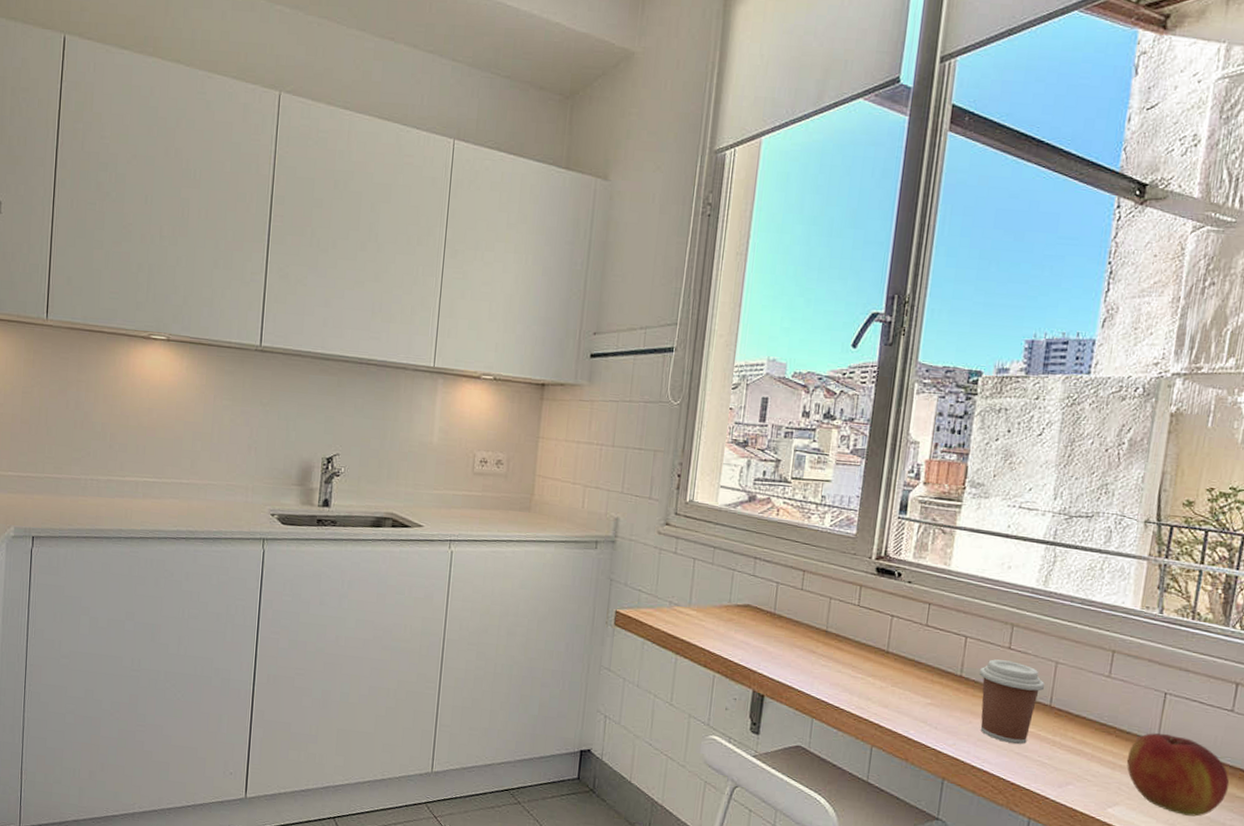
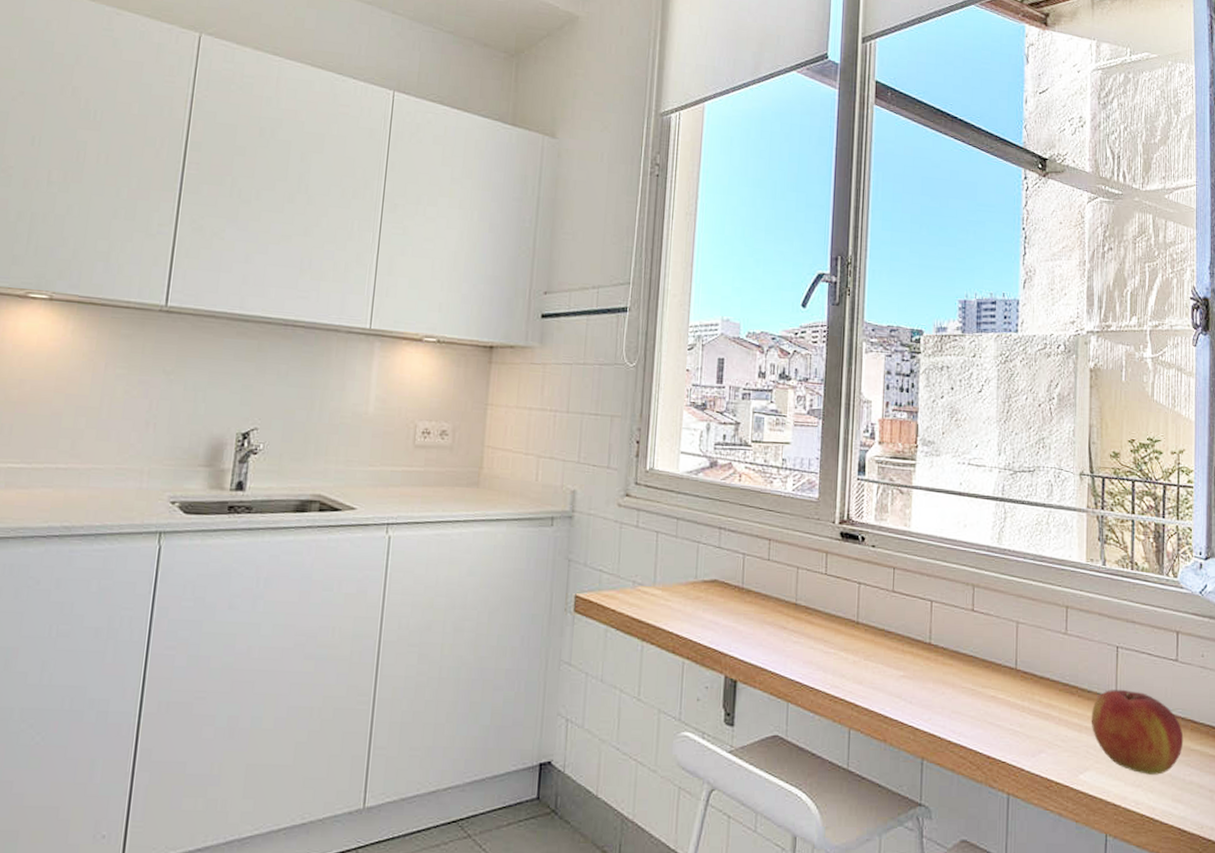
coffee cup: present [978,659,1045,744] -> none [946,623,1008,713]

